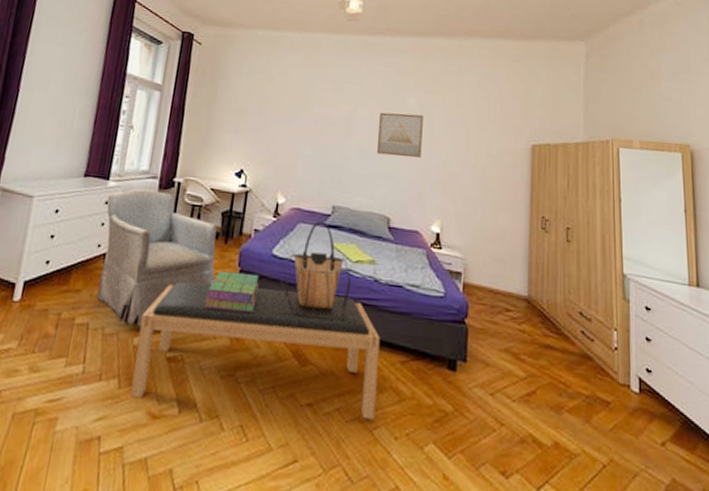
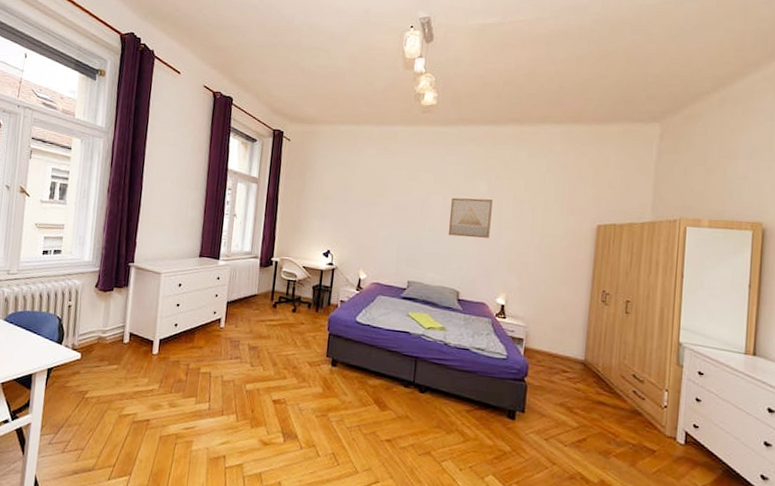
armchair: present [97,188,217,327] -> none [216,266,309,376]
bench: present [130,281,380,420] -> none [246,341,449,455]
stack of books: present [204,270,259,312] -> none [301,334,345,367]
tote bag: present [280,221,351,321] -> none [363,294,424,376]

